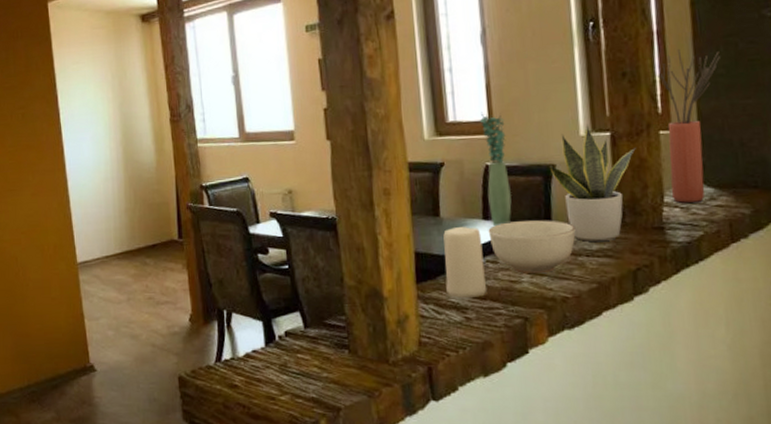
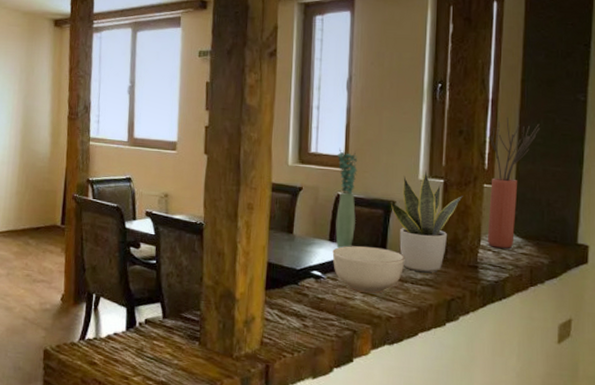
candle: present [443,226,488,299] -> none [290,244,326,309]

